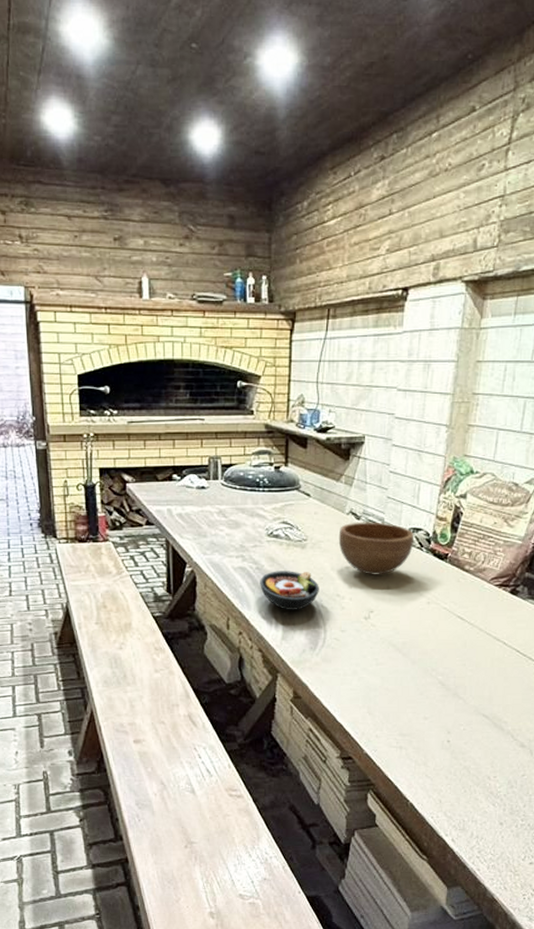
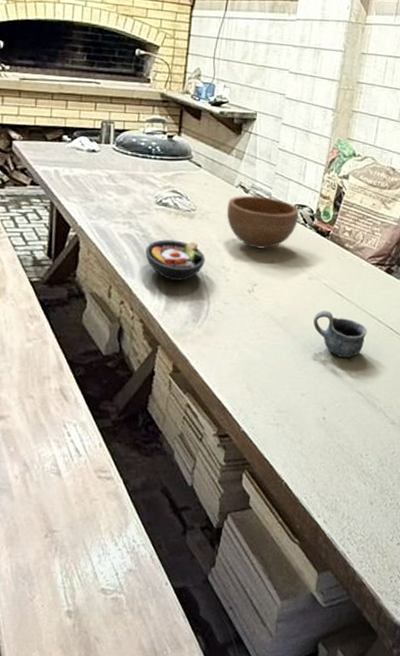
mug: none [434,635,492,682] -> present [313,310,367,359]

